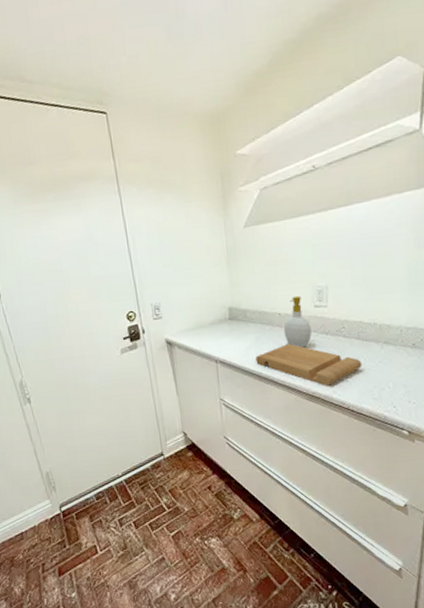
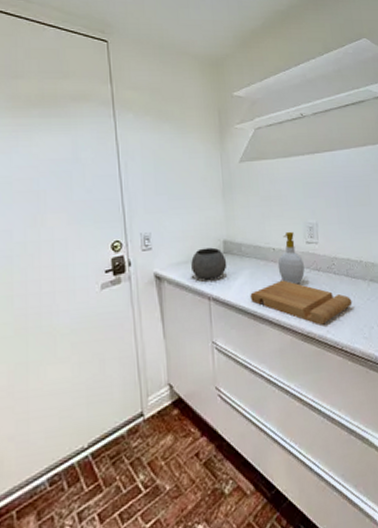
bowl: none [198,314,233,345] -> present [191,247,227,280]

